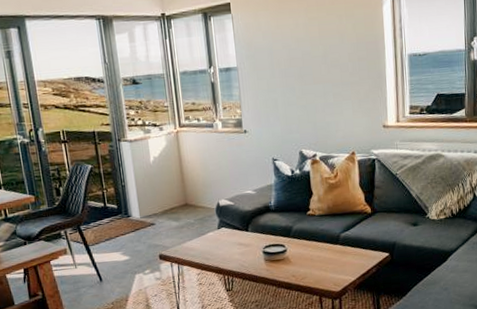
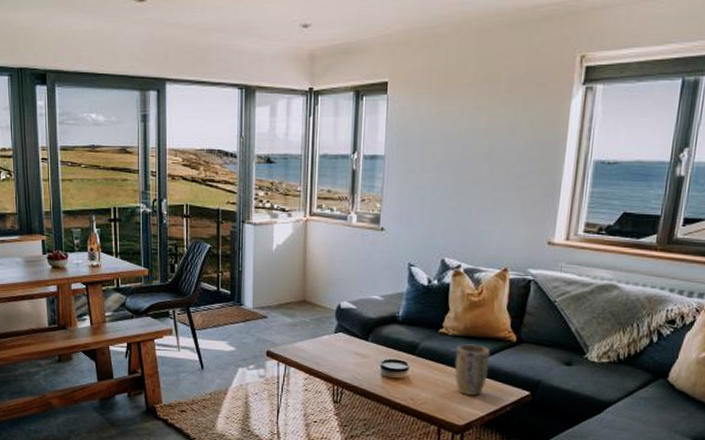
plant pot: none [324,220,353,265] -> present [454,344,491,396]

